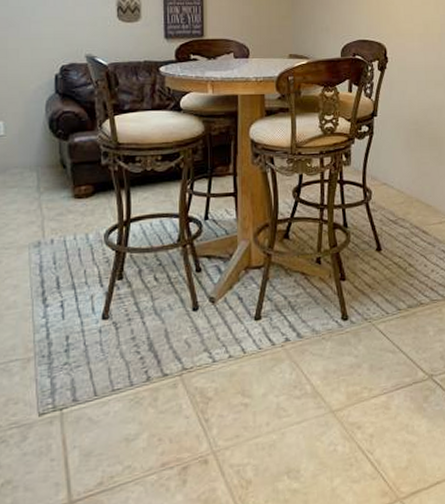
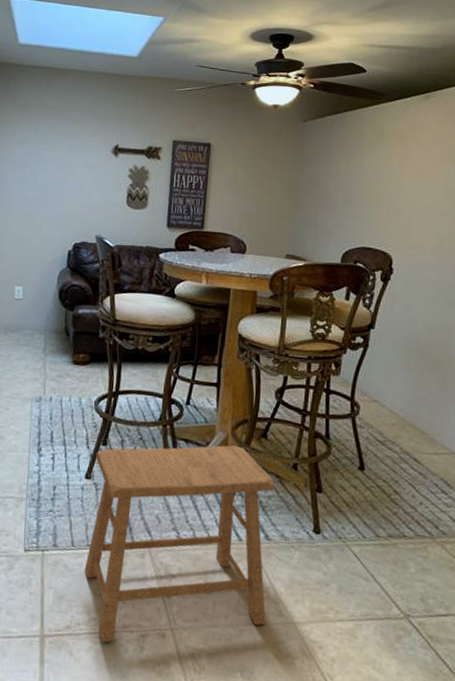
stool: none [111,252,307,489] -> present [84,445,275,643]

